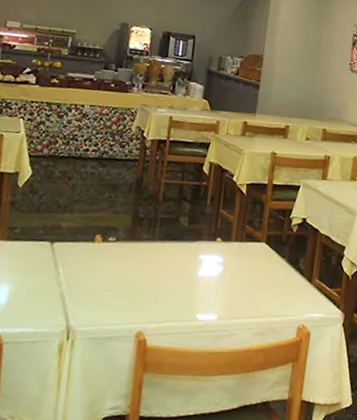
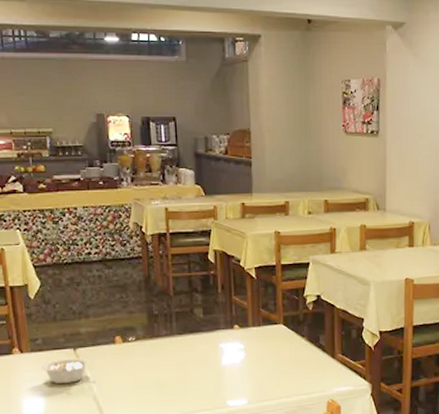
legume: none [14,250,68,277] -> present [42,358,93,383]

